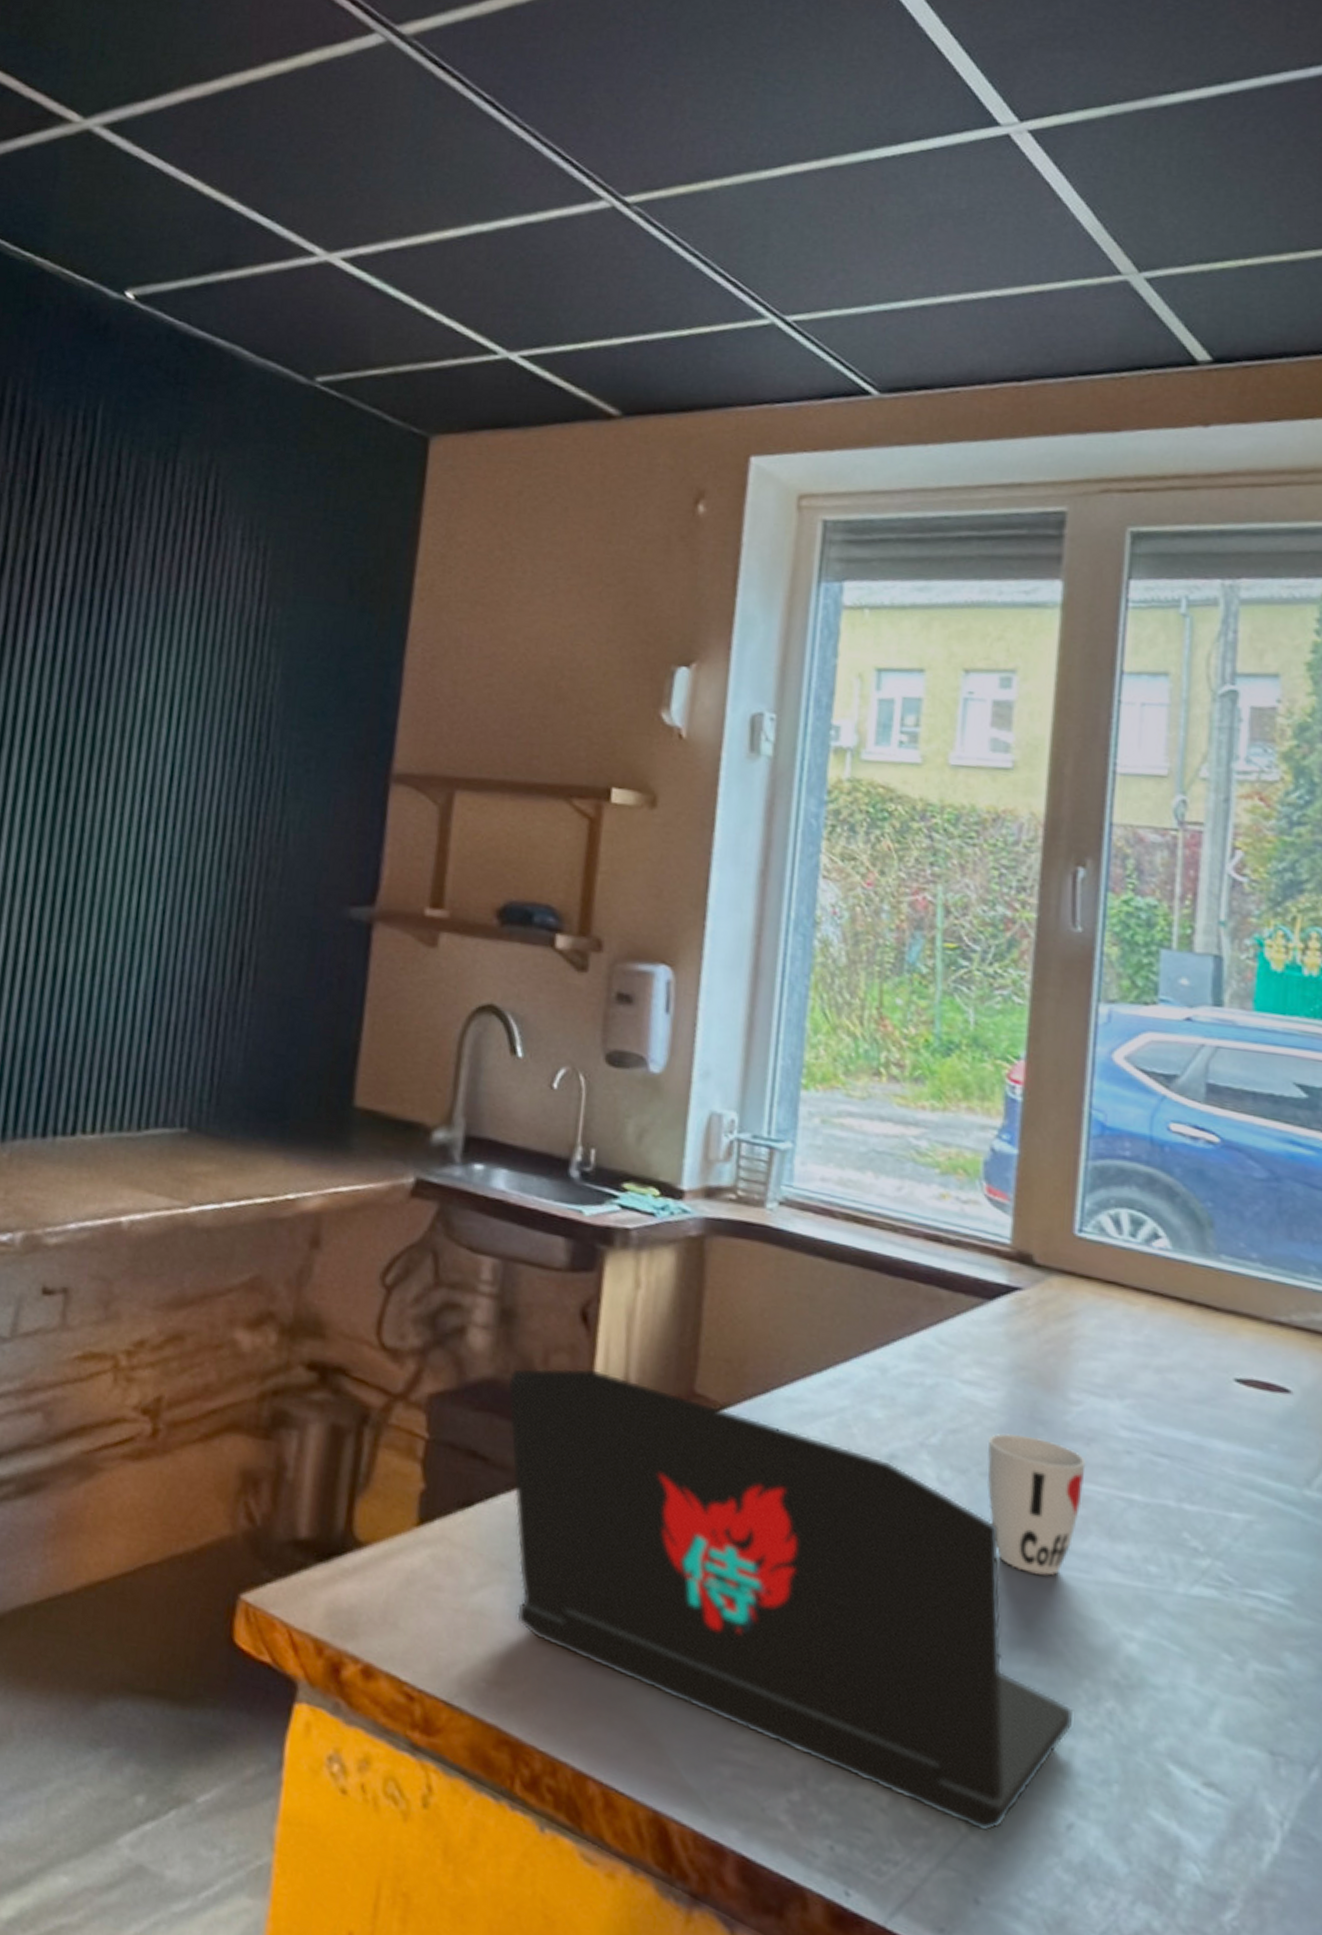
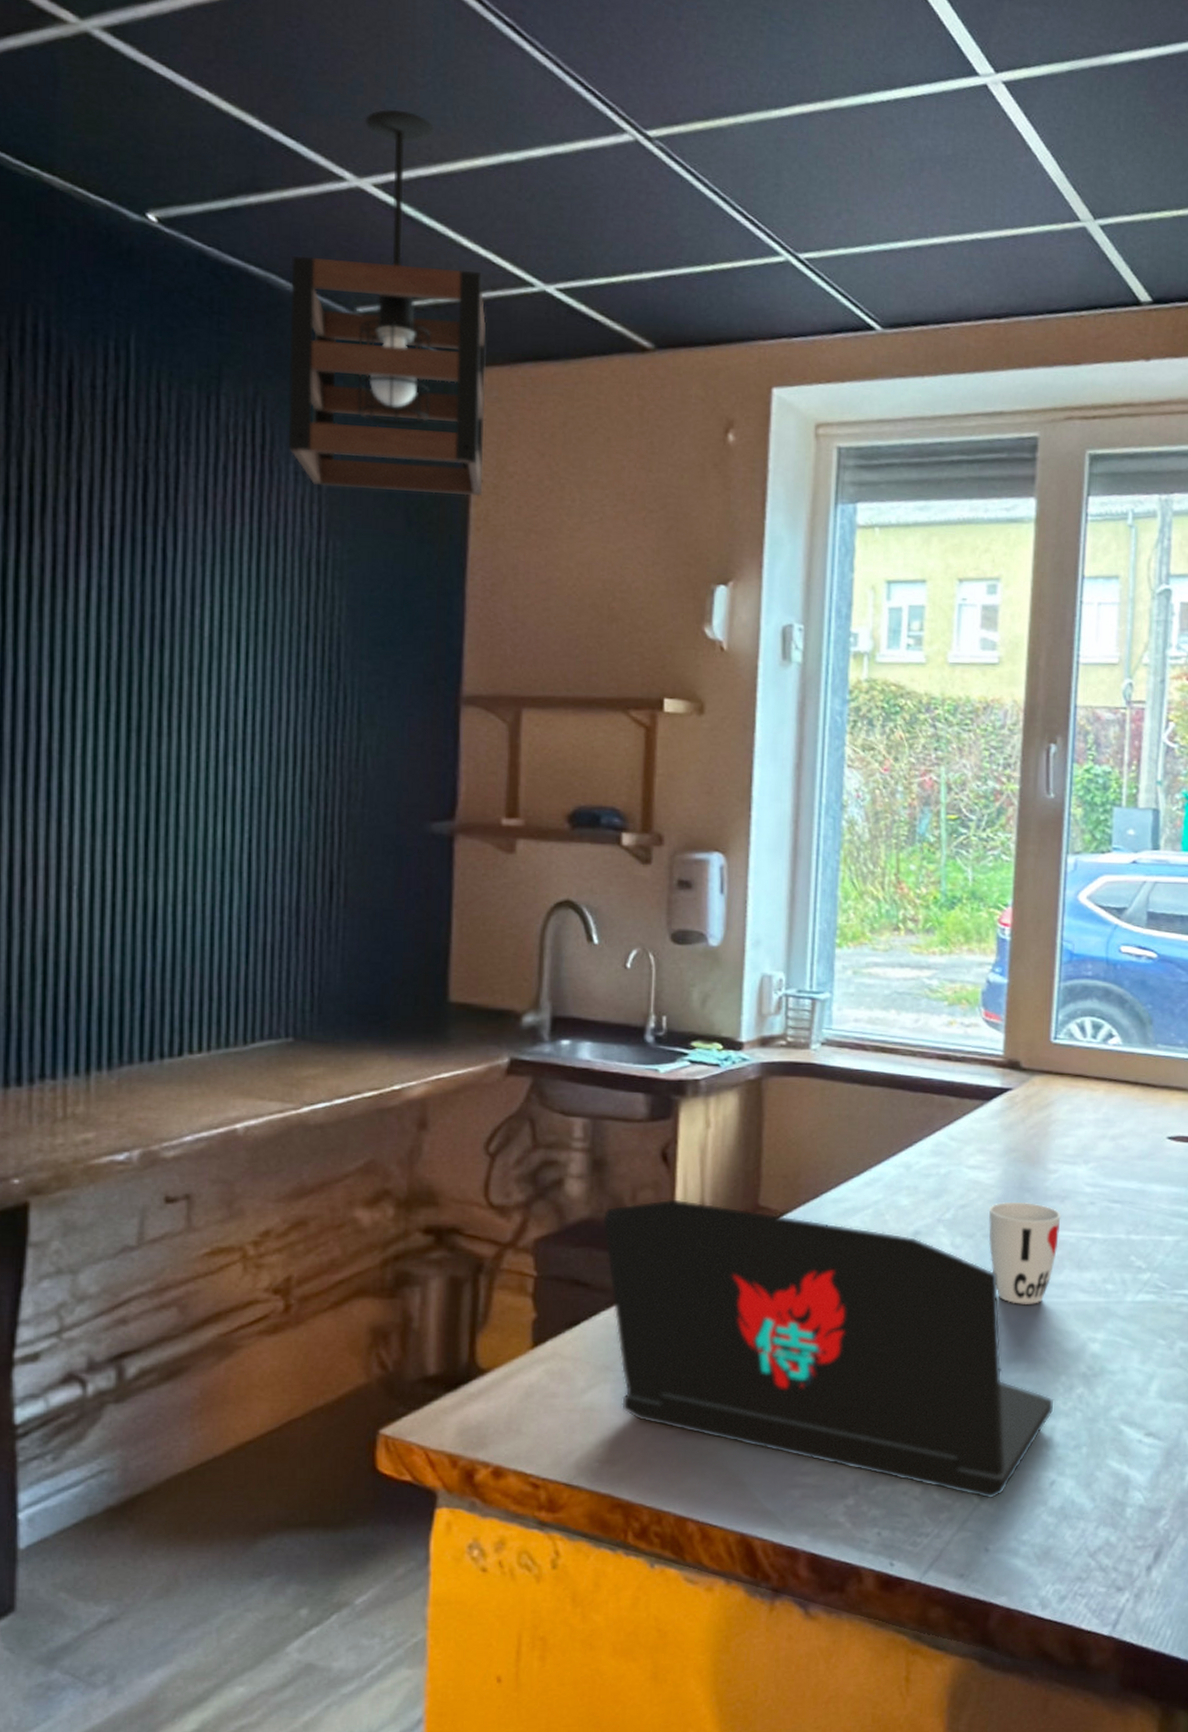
pendant light: none [238,187,445,566] -> present [288,109,487,497]

